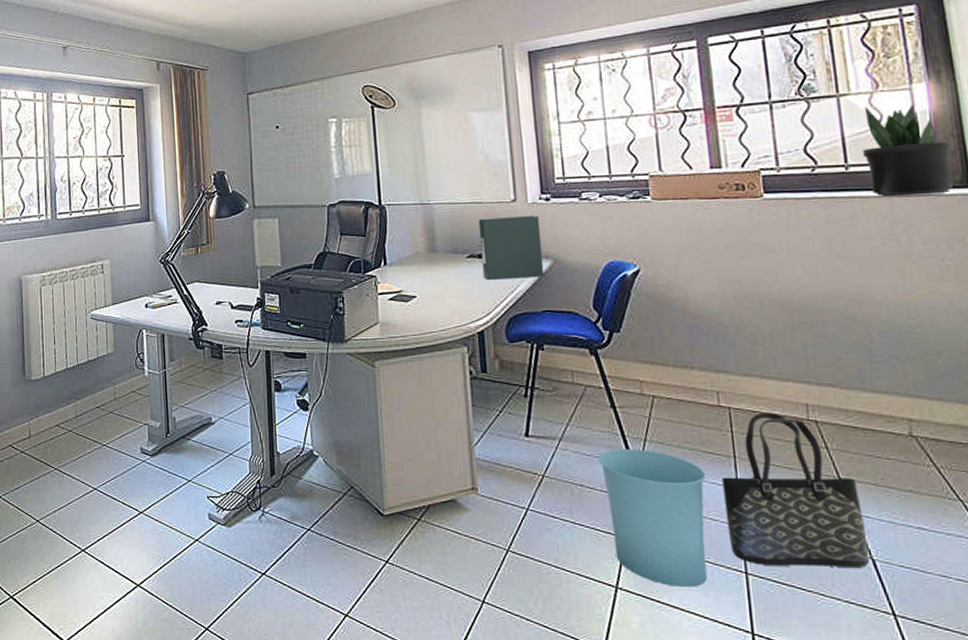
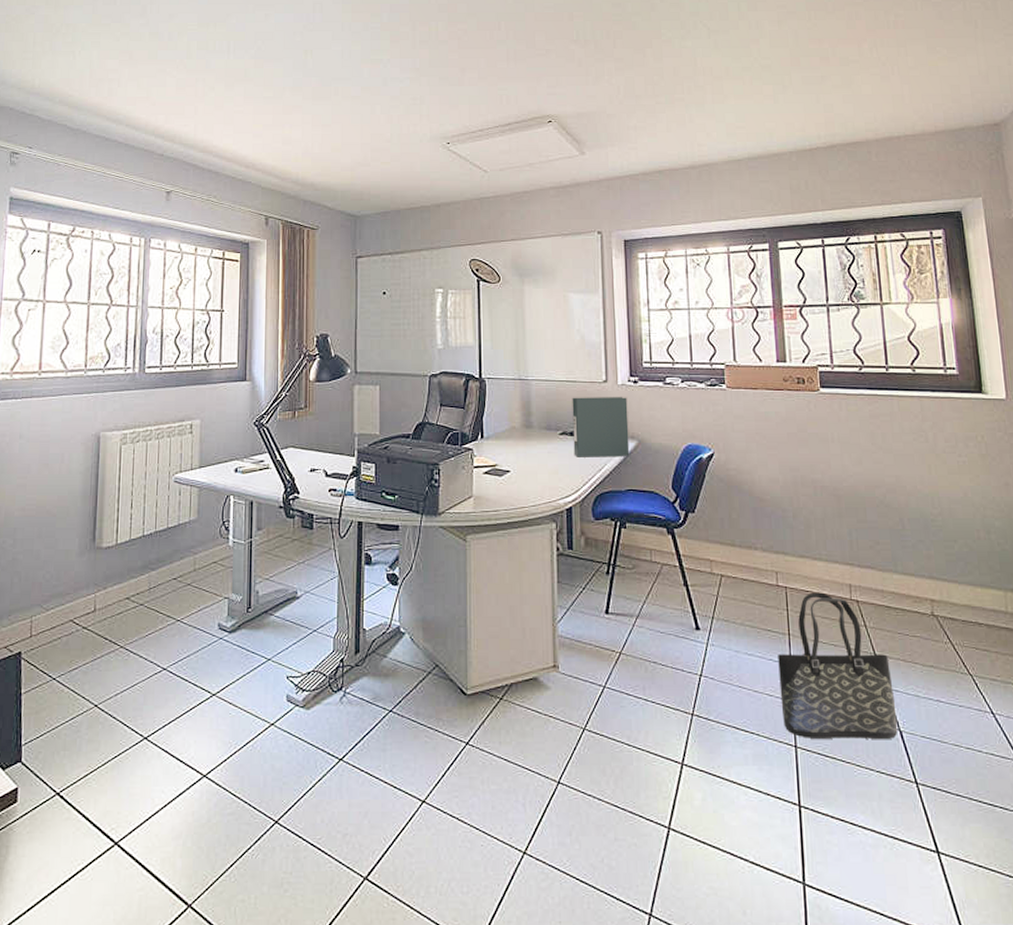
waste bin: present [598,449,707,587] -> none [671,627,764,762]
planter: present [863,104,953,197] -> none [900,316,969,397]

